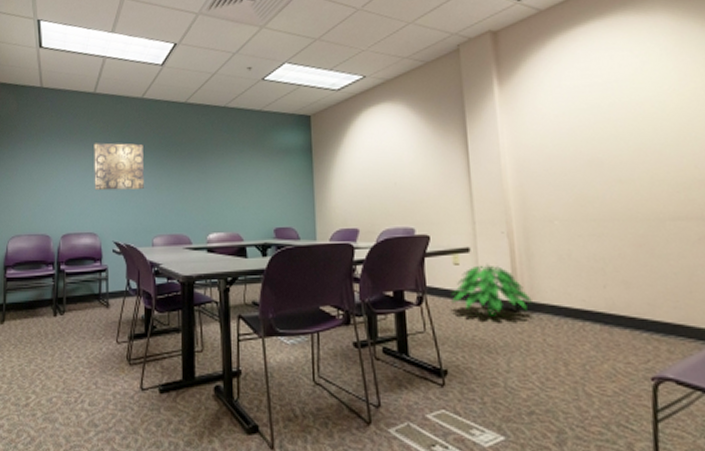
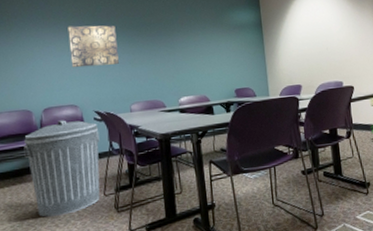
trash can: none [39,249,117,360] -> present [23,120,100,217]

